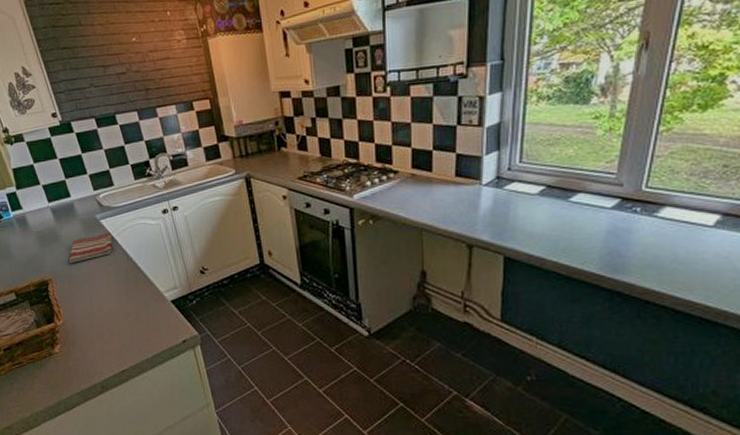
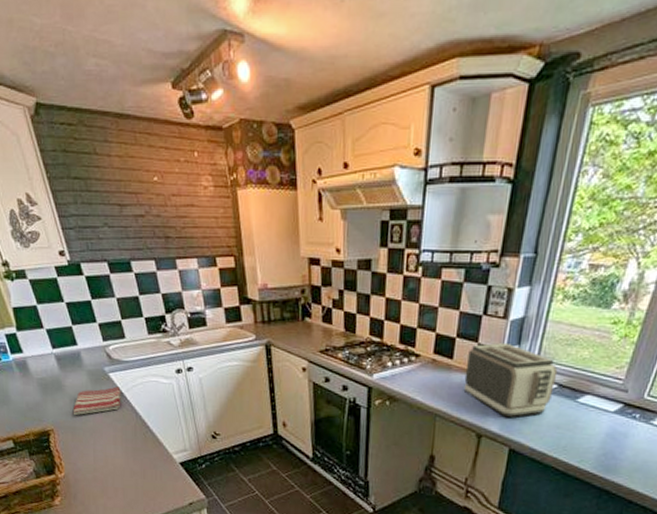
toaster: none [446,149,544,224] -> present [463,342,558,417]

